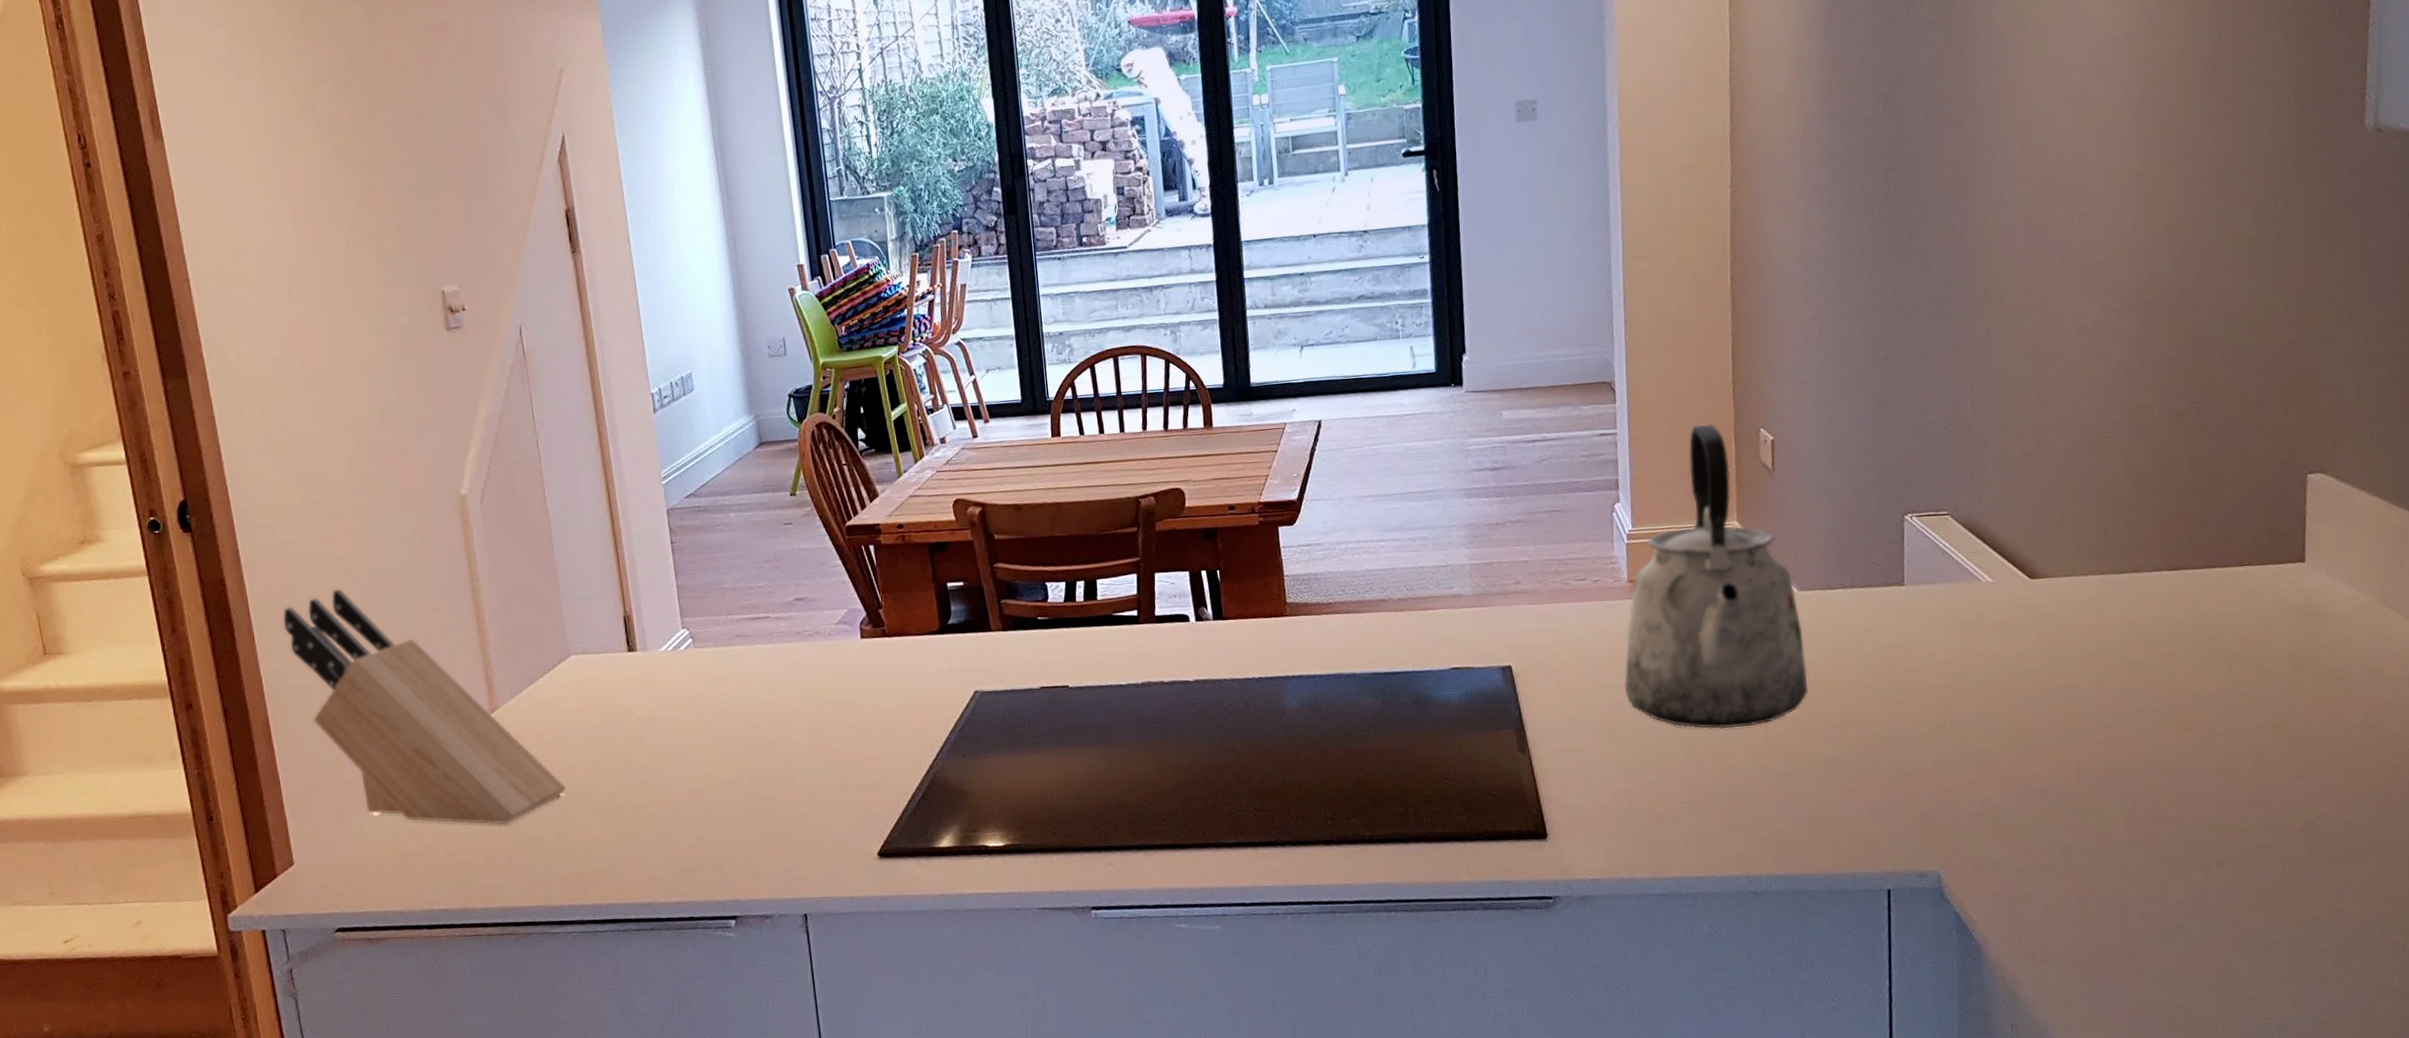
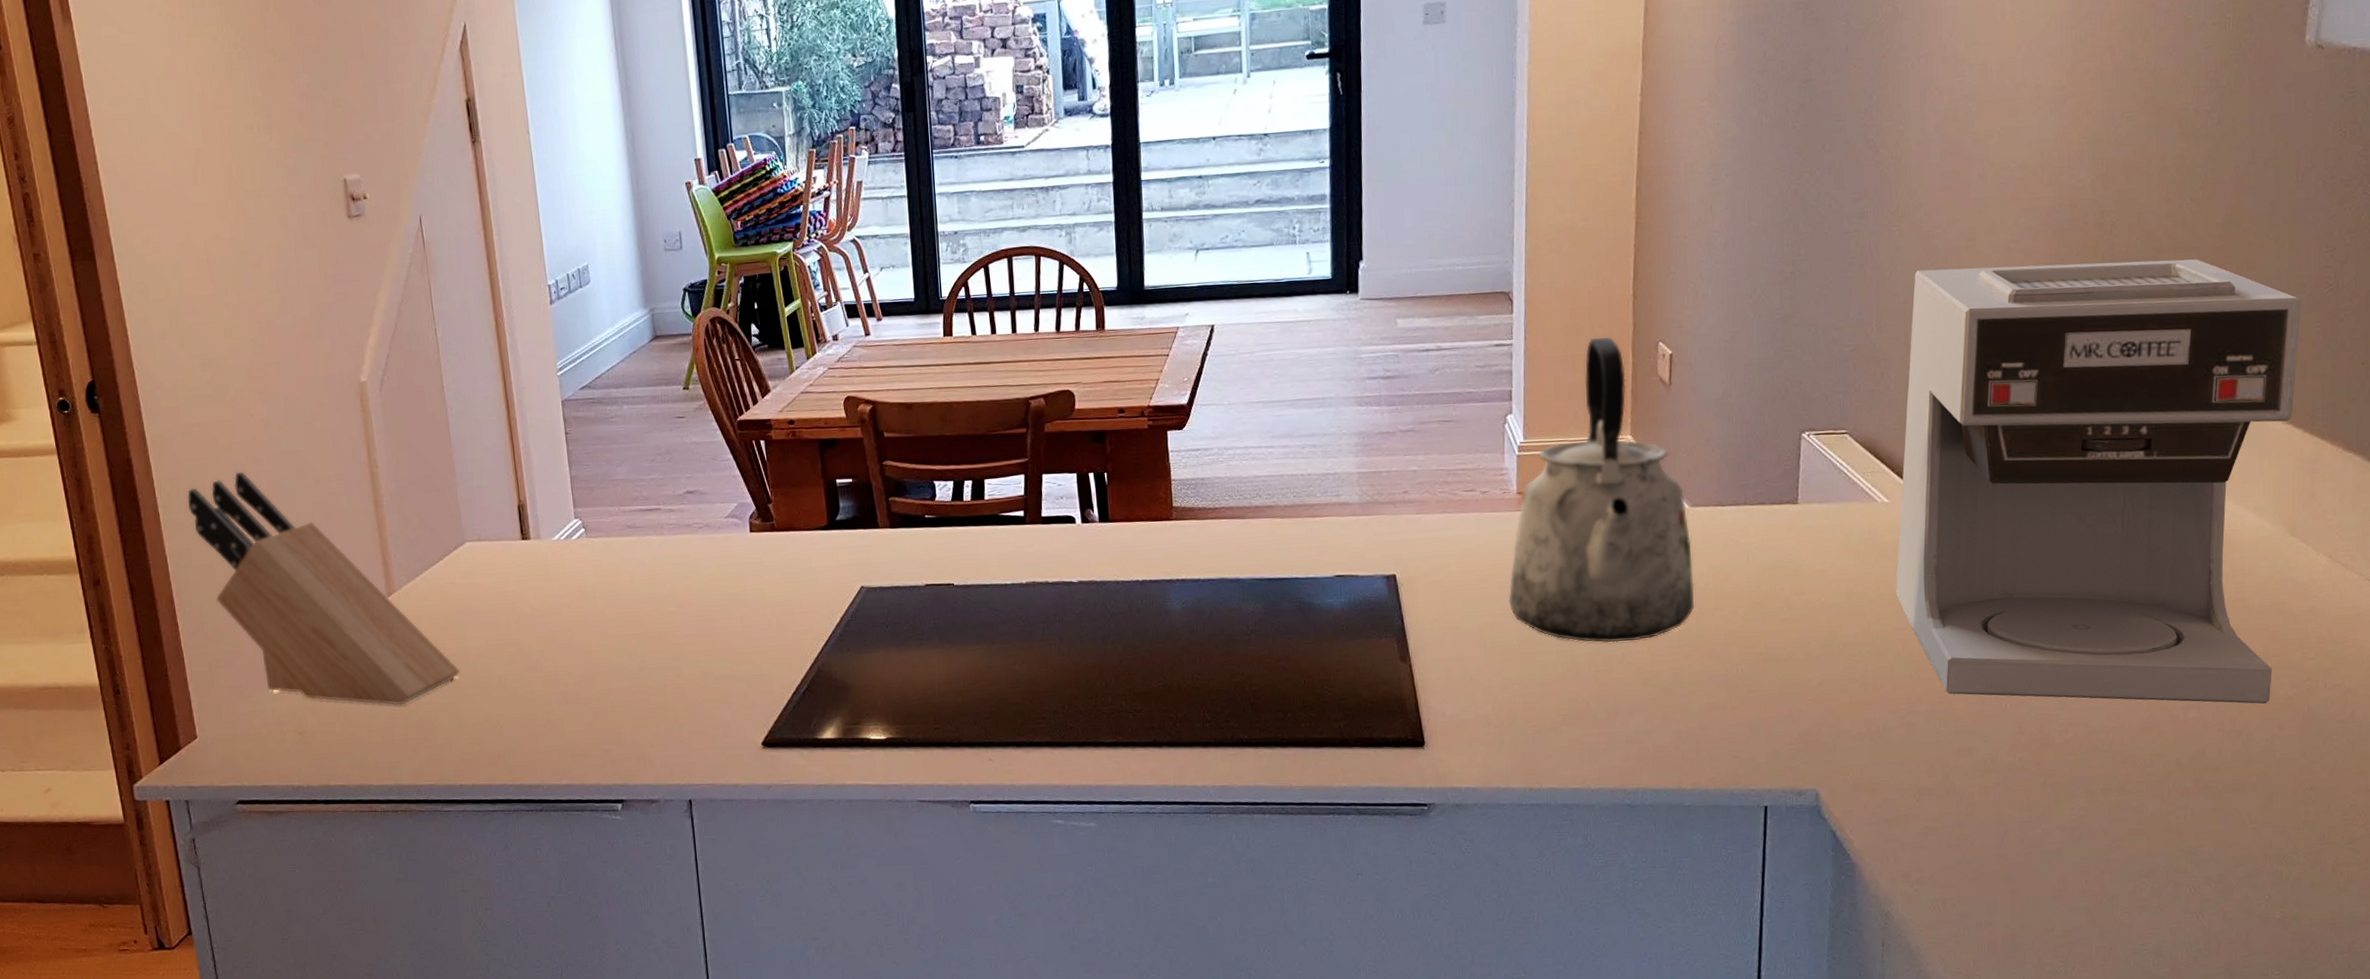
coffee maker: none [2004,337,2379,774] -> present [1896,259,2301,704]

